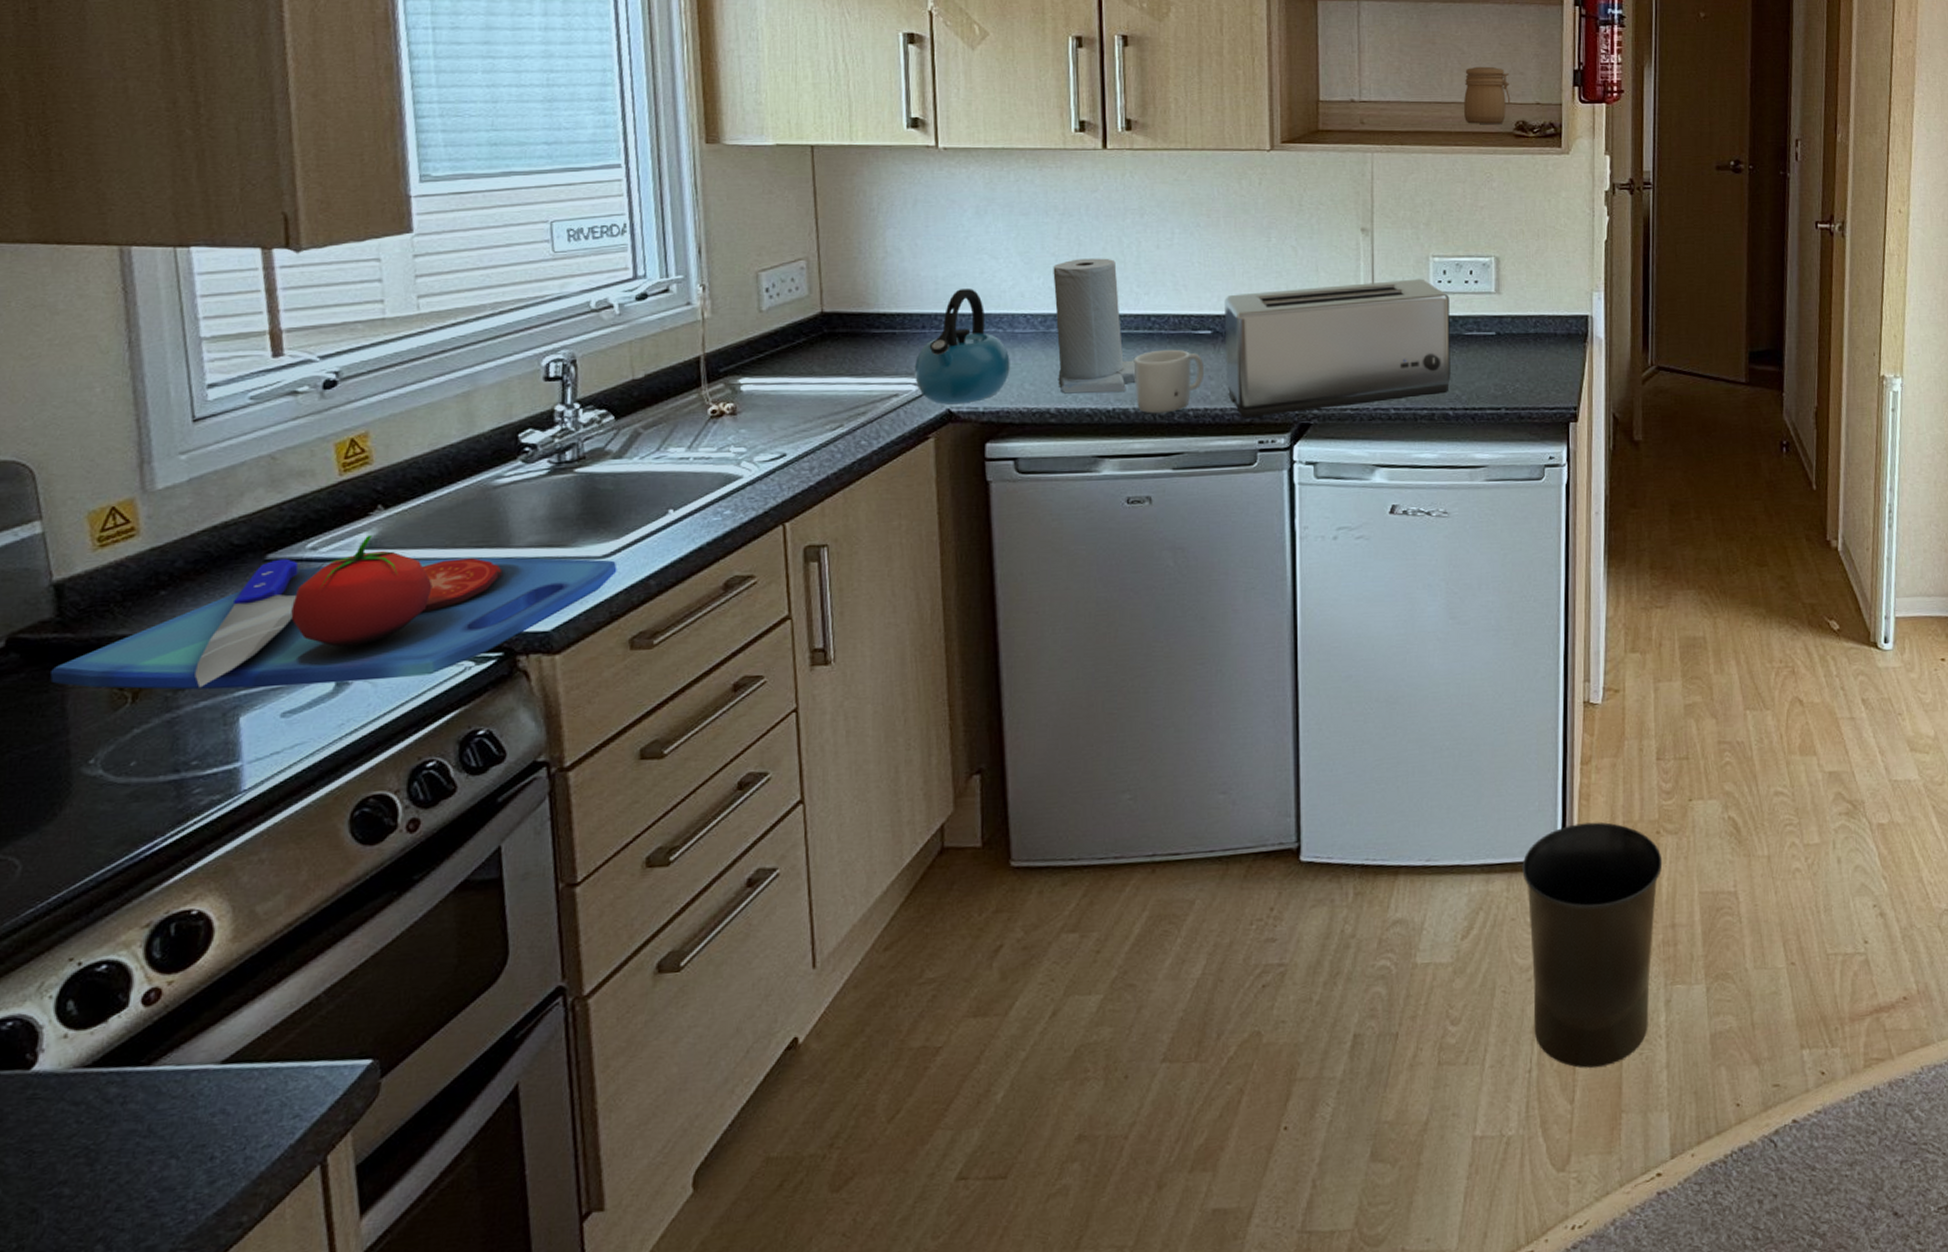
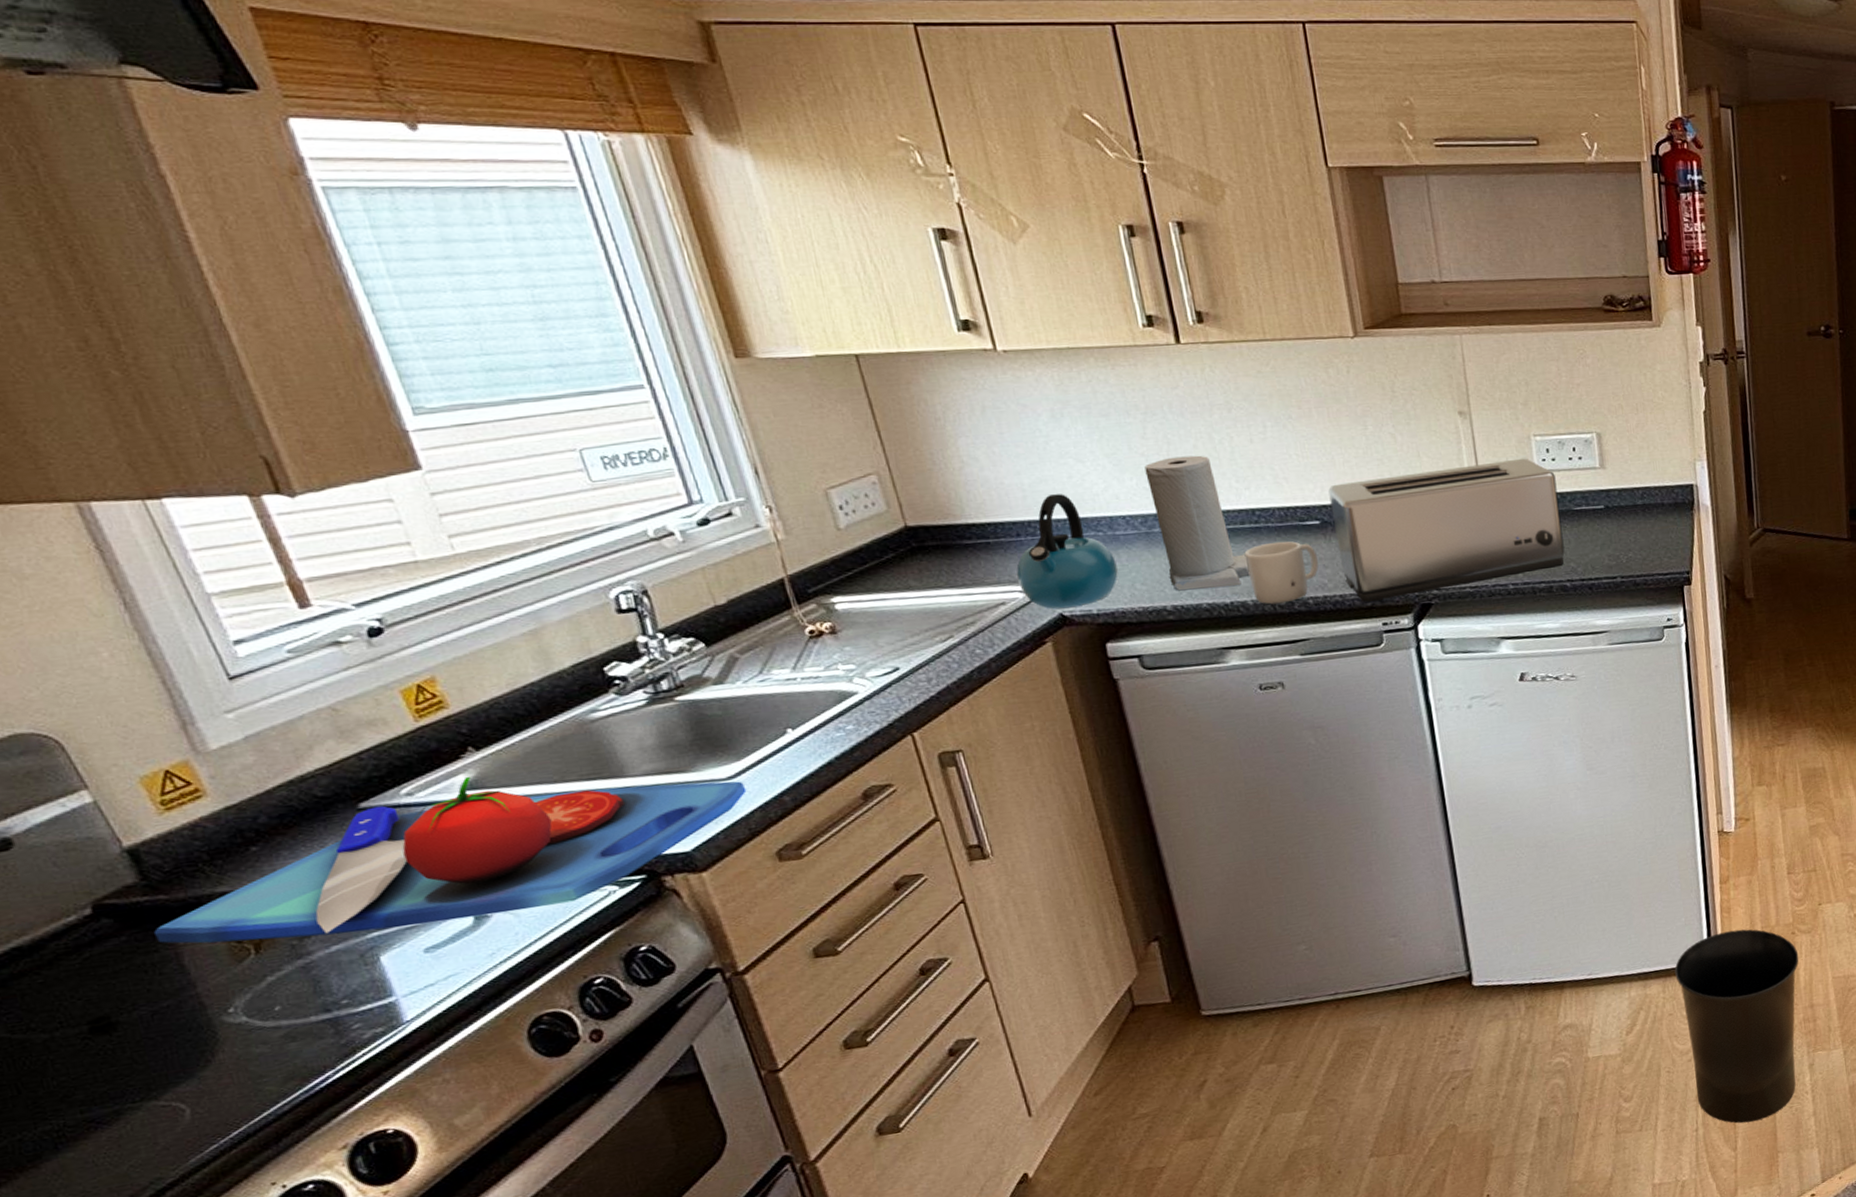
jar: present [1464,66,1511,124] -> none [1546,240,1597,301]

